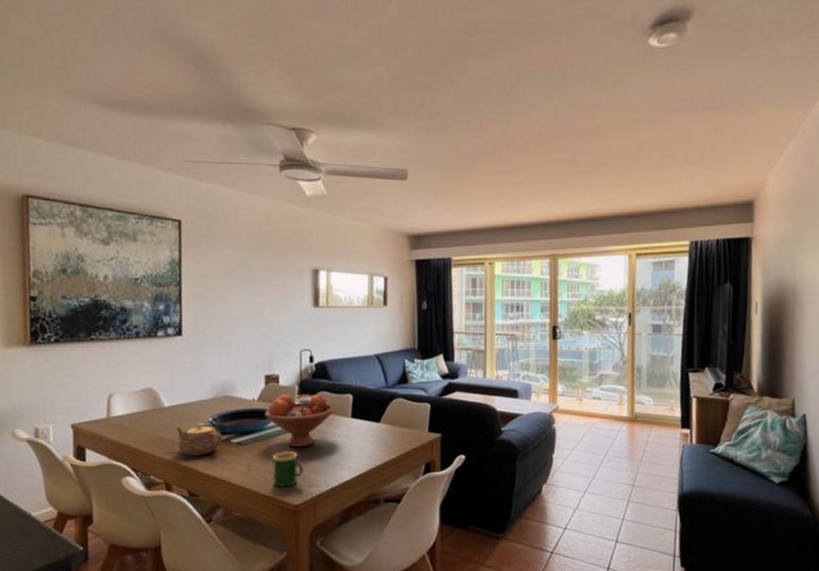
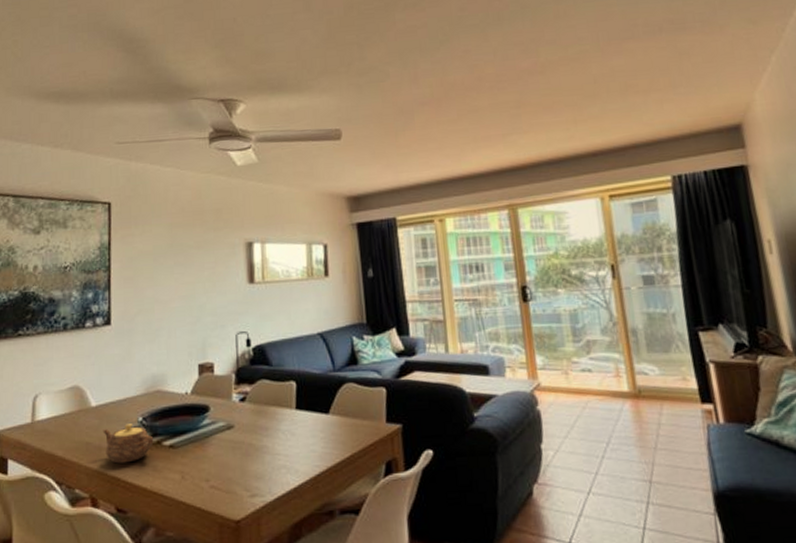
fruit bowl: present [265,394,334,448] -> none [199,383,276,449]
mug: present [273,450,304,487] -> none [209,452,245,499]

